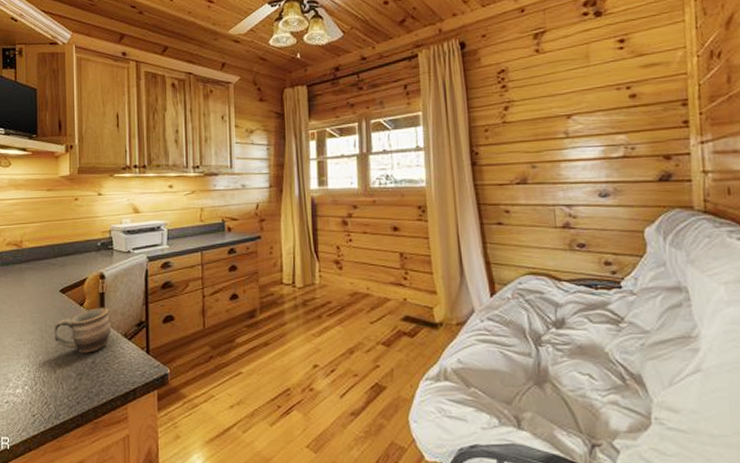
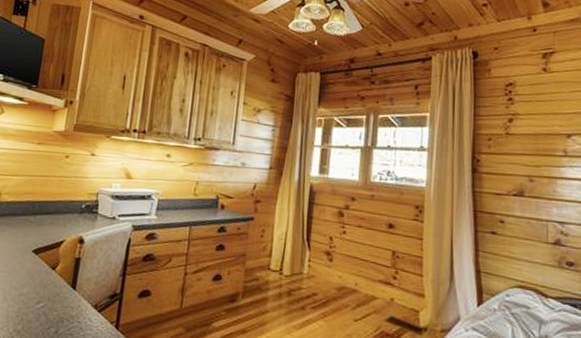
mug: present [54,307,110,354] -> none [17,273,83,322]

